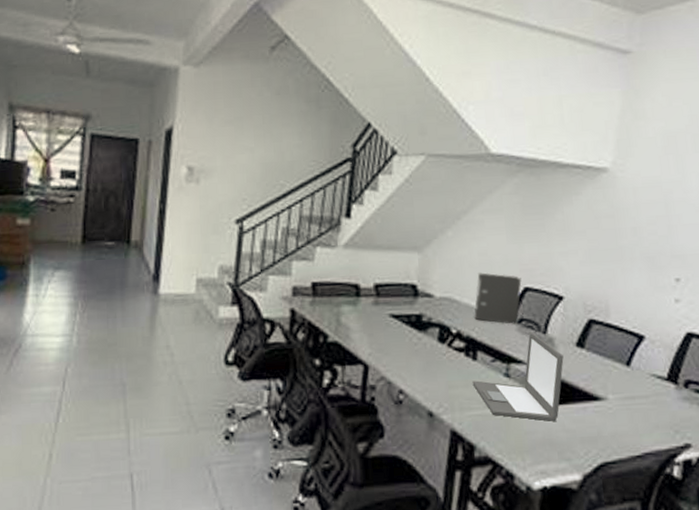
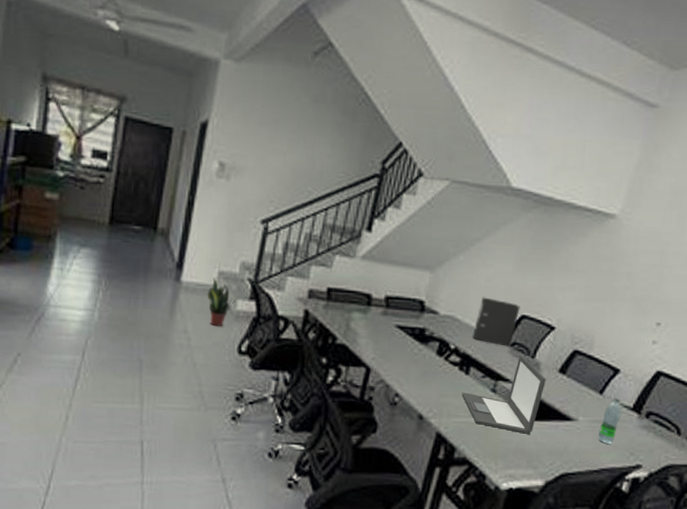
potted plant: none [186,286,221,338] -> present [207,278,240,327]
bottle: none [633,368,656,423] -> present [597,398,622,444]

